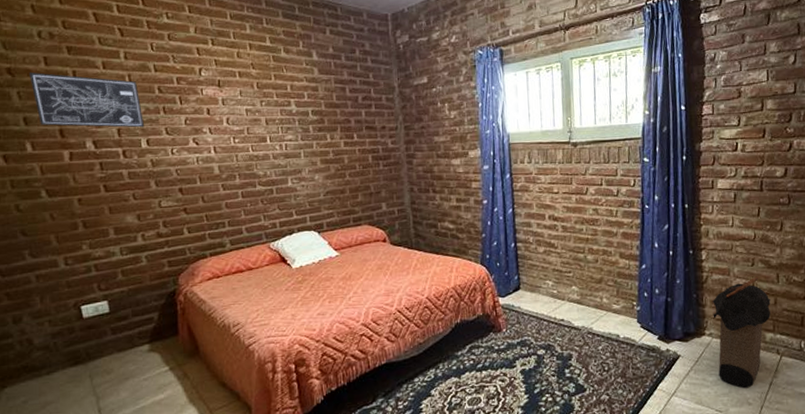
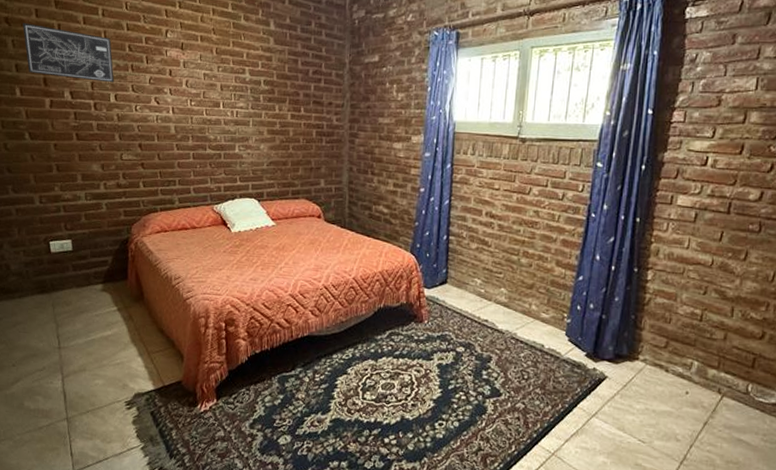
laundry hamper: present [713,276,771,388] -> none [647,306,720,423]

